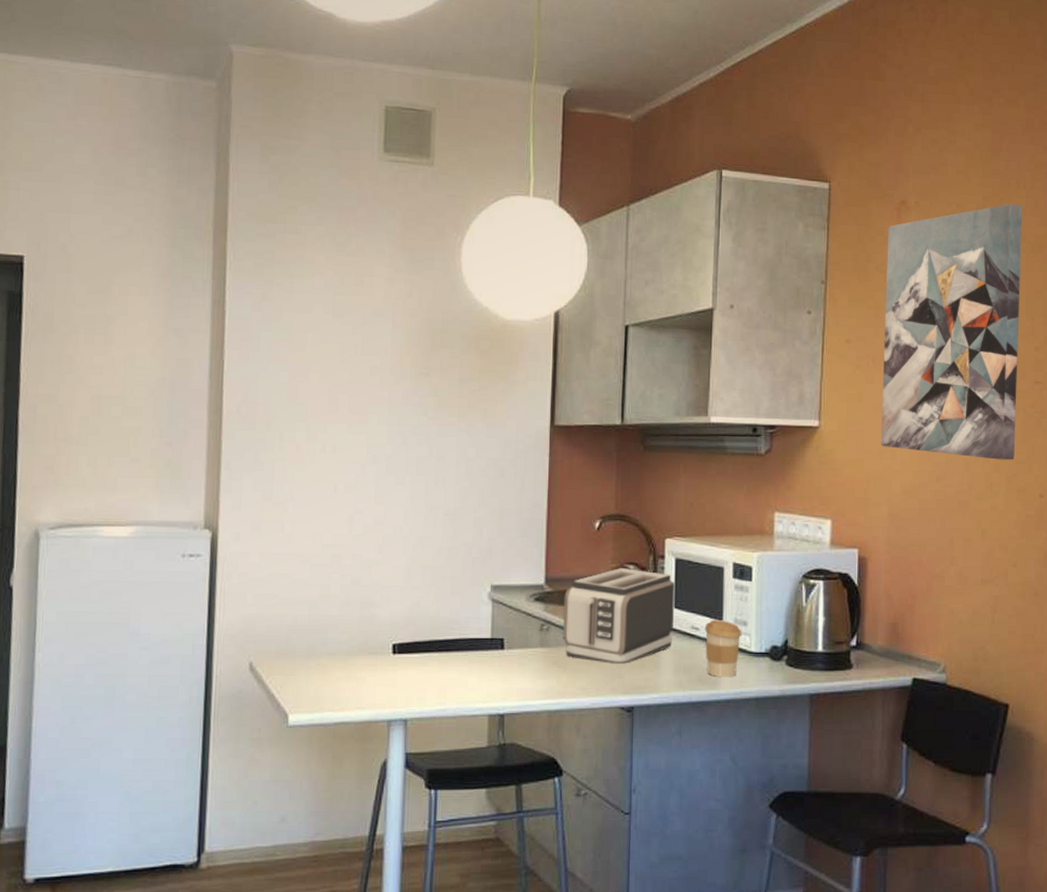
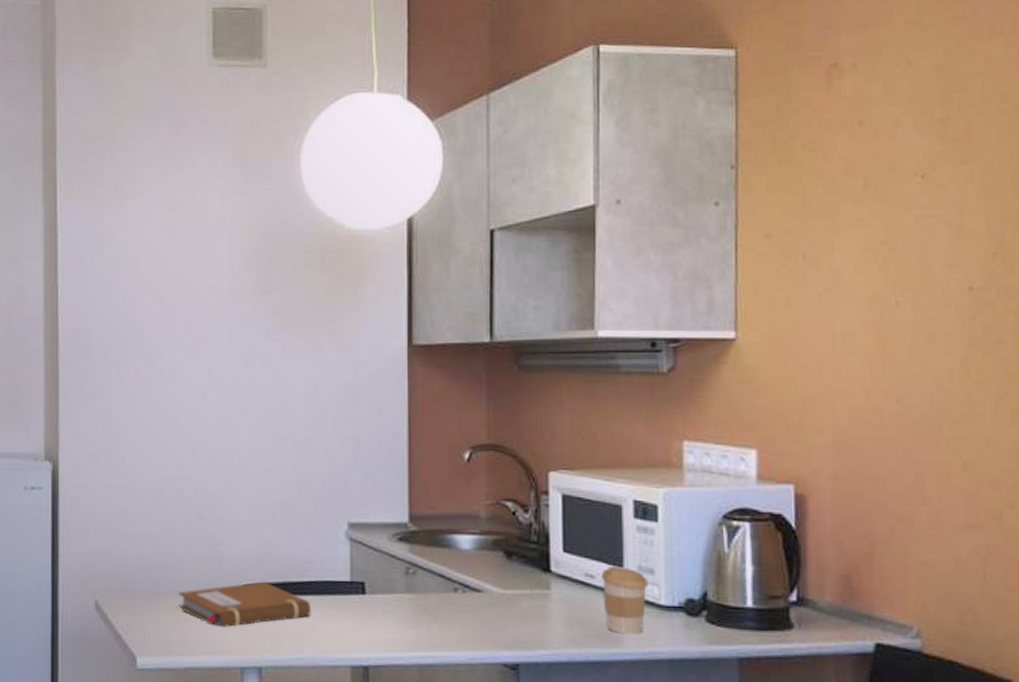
notebook: none [330,640,454,684] -> present [178,581,311,628]
toaster: present [563,567,675,664] -> none [432,504,564,614]
wall art: present [880,204,1023,460] -> none [815,56,1005,375]

